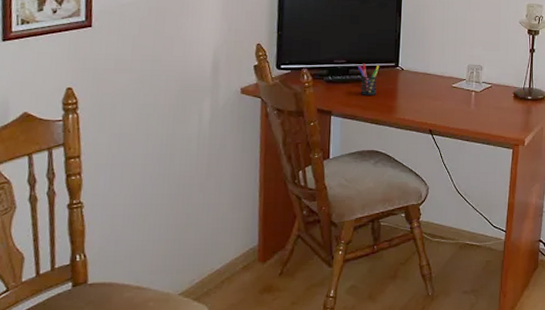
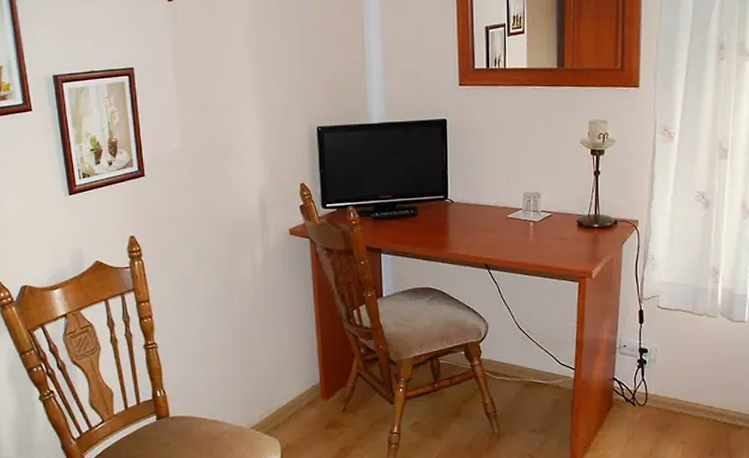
pen holder: present [357,63,379,95] -> none [404,197,427,231]

